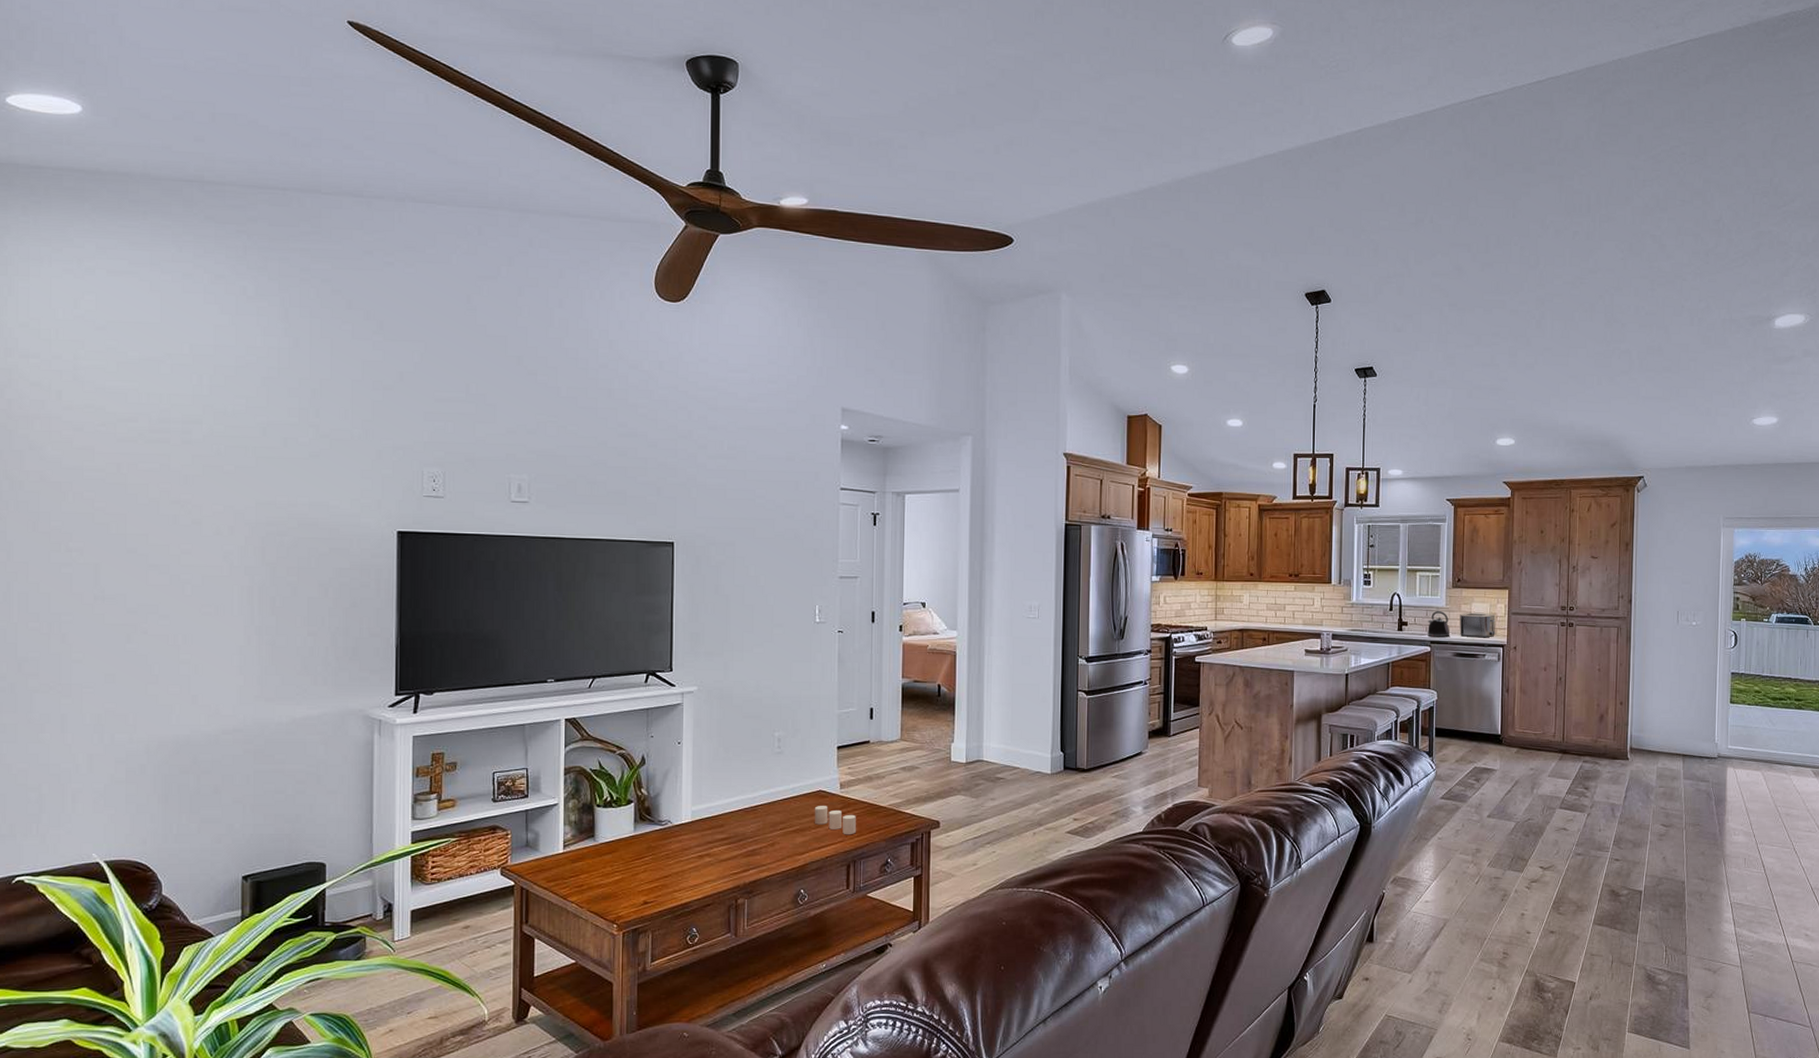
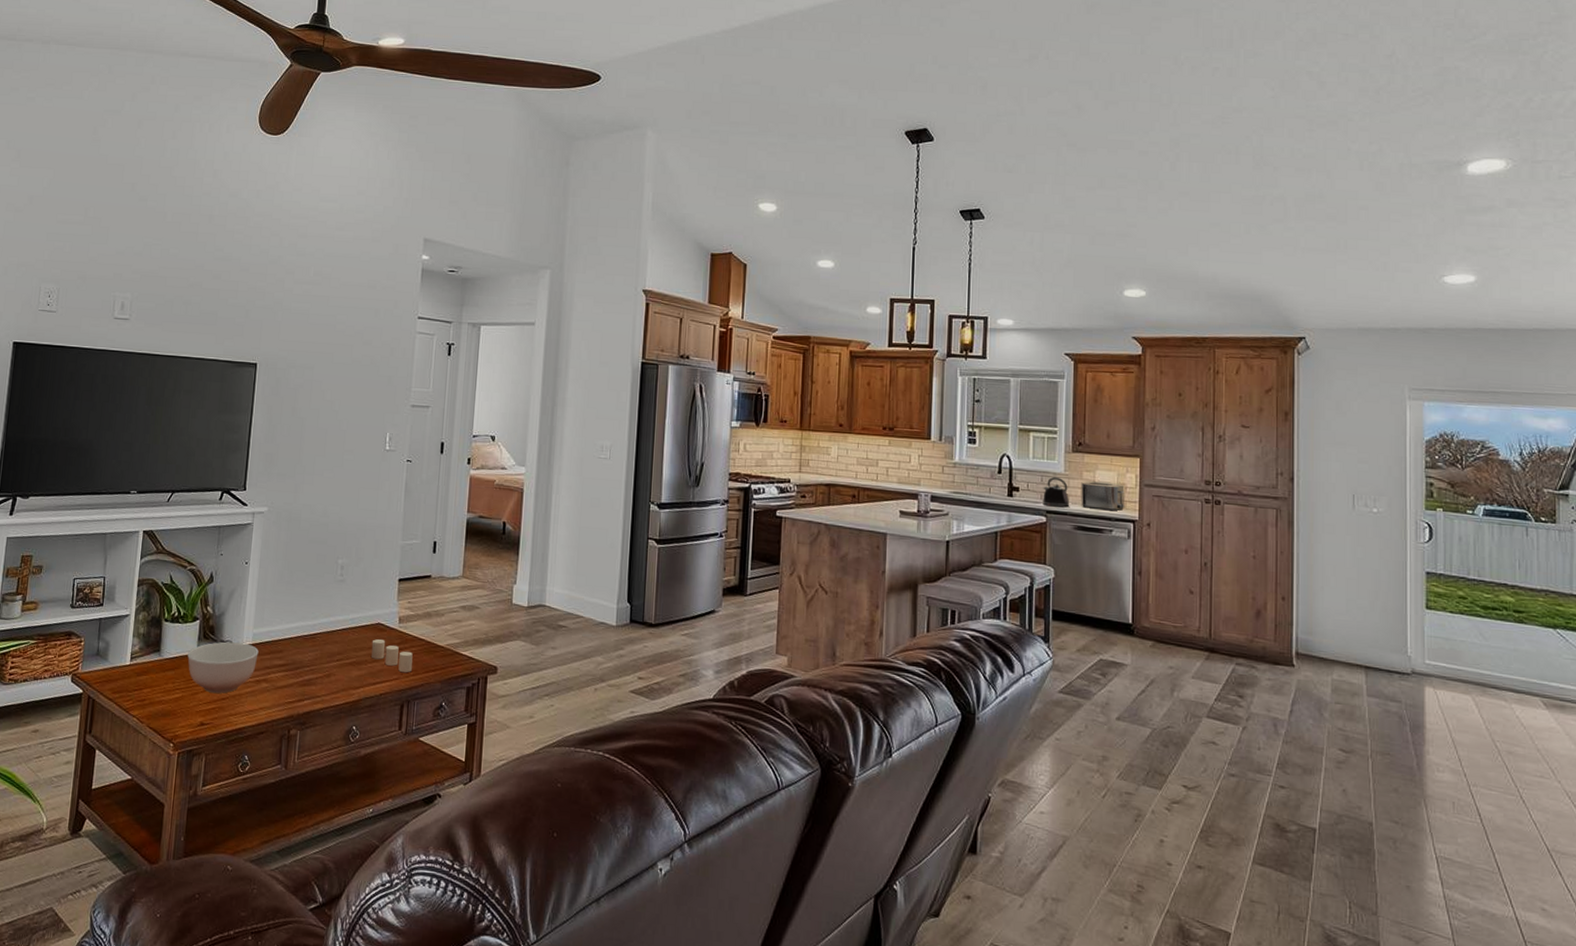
bowl: none [625,821,699,873] -> present [187,641,259,694]

